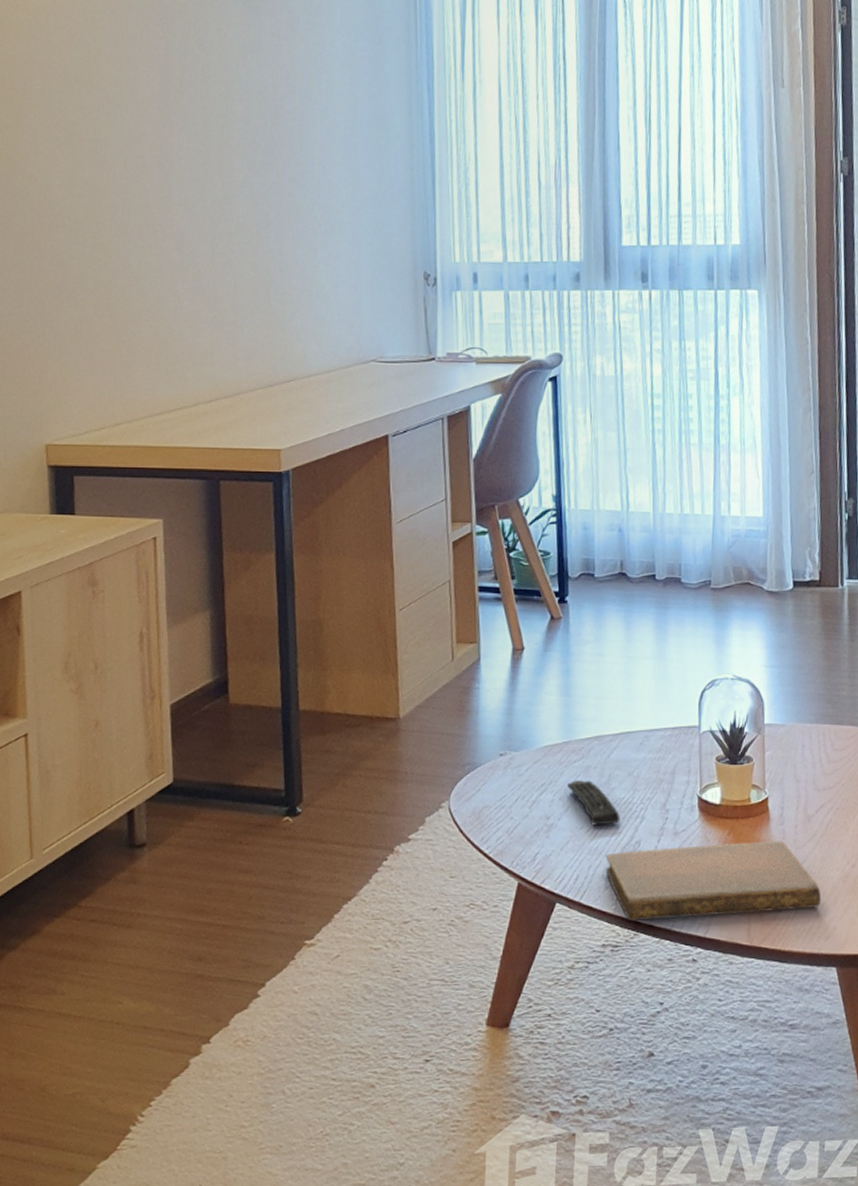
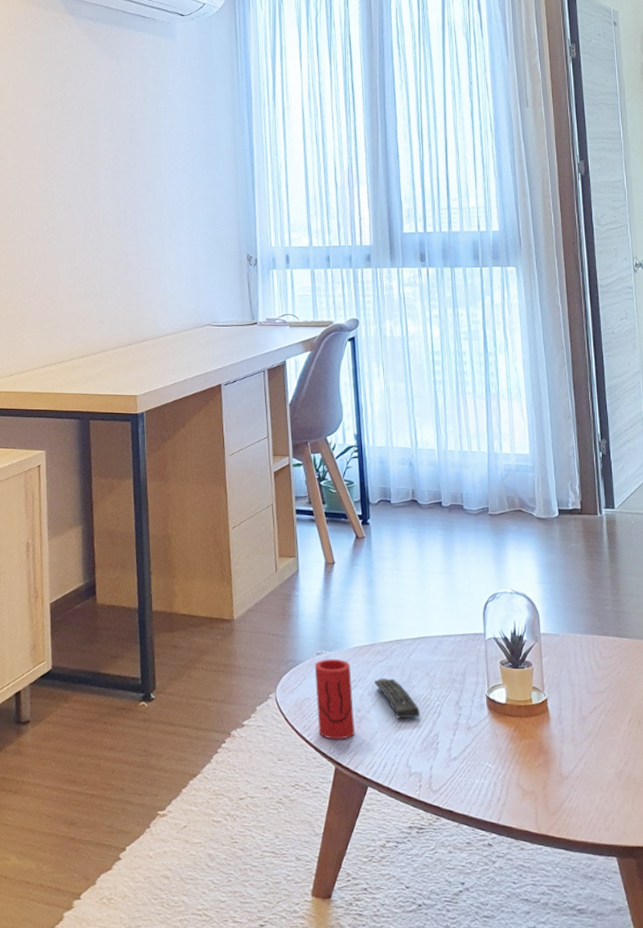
cup: none [496,760,543,852] -> present [314,659,355,740]
notebook: present [605,841,822,922] -> none [409,738,600,807]

